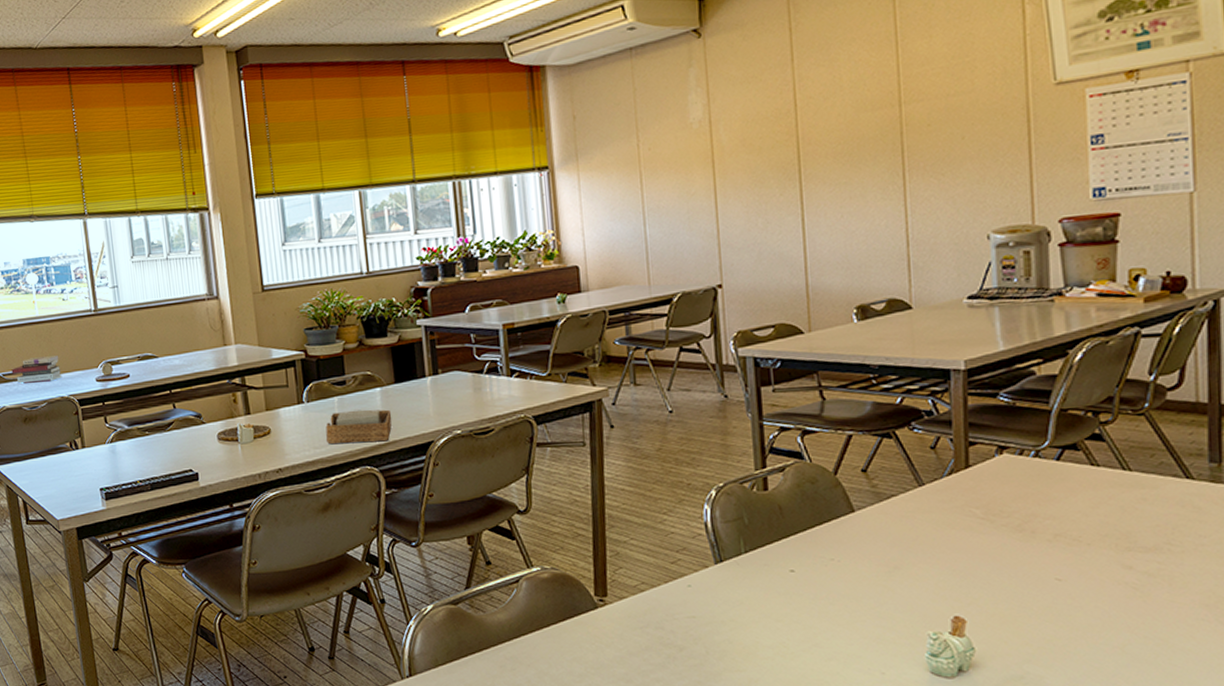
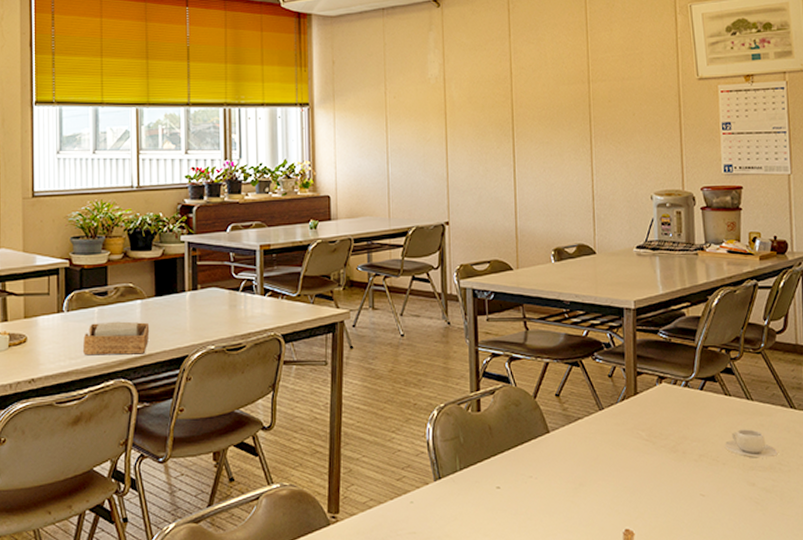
teacup: none [1089,504,1167,538] -> present [724,429,778,458]

